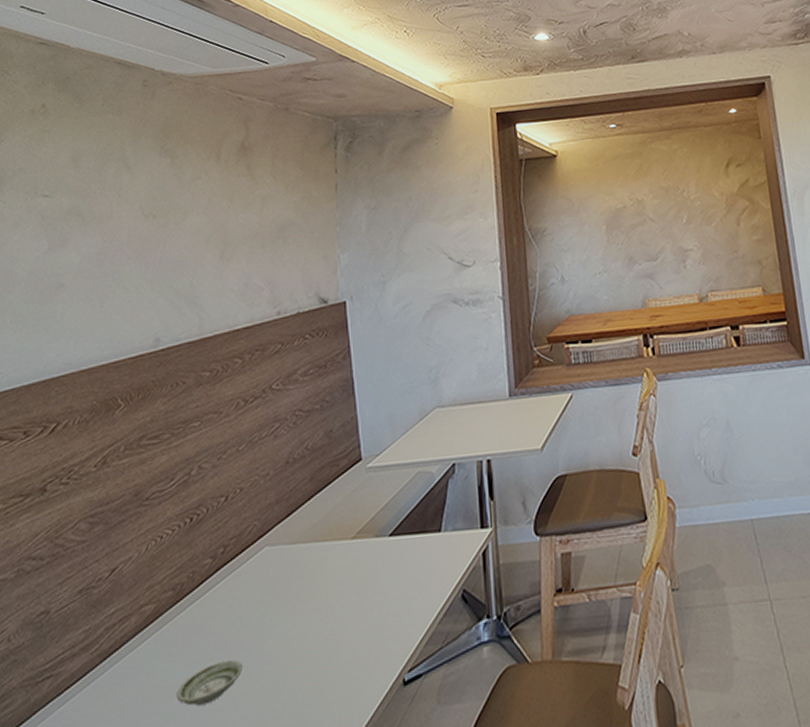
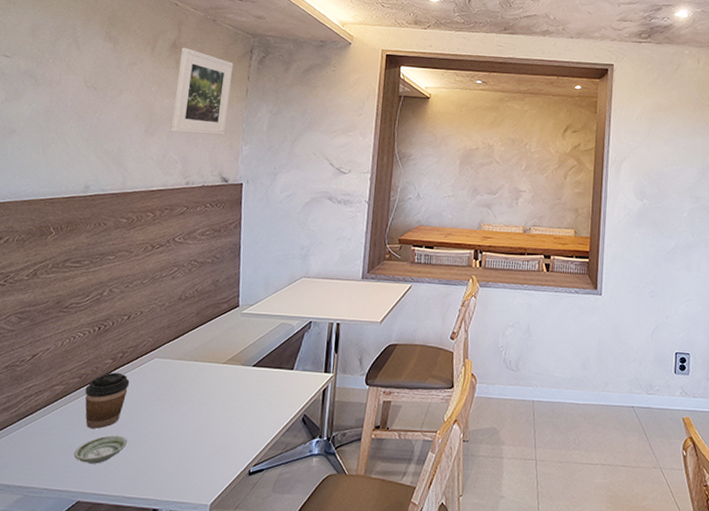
coffee cup: none [182,574,237,657] -> present [85,372,130,429]
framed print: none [250,147,317,252] -> present [170,48,234,135]

